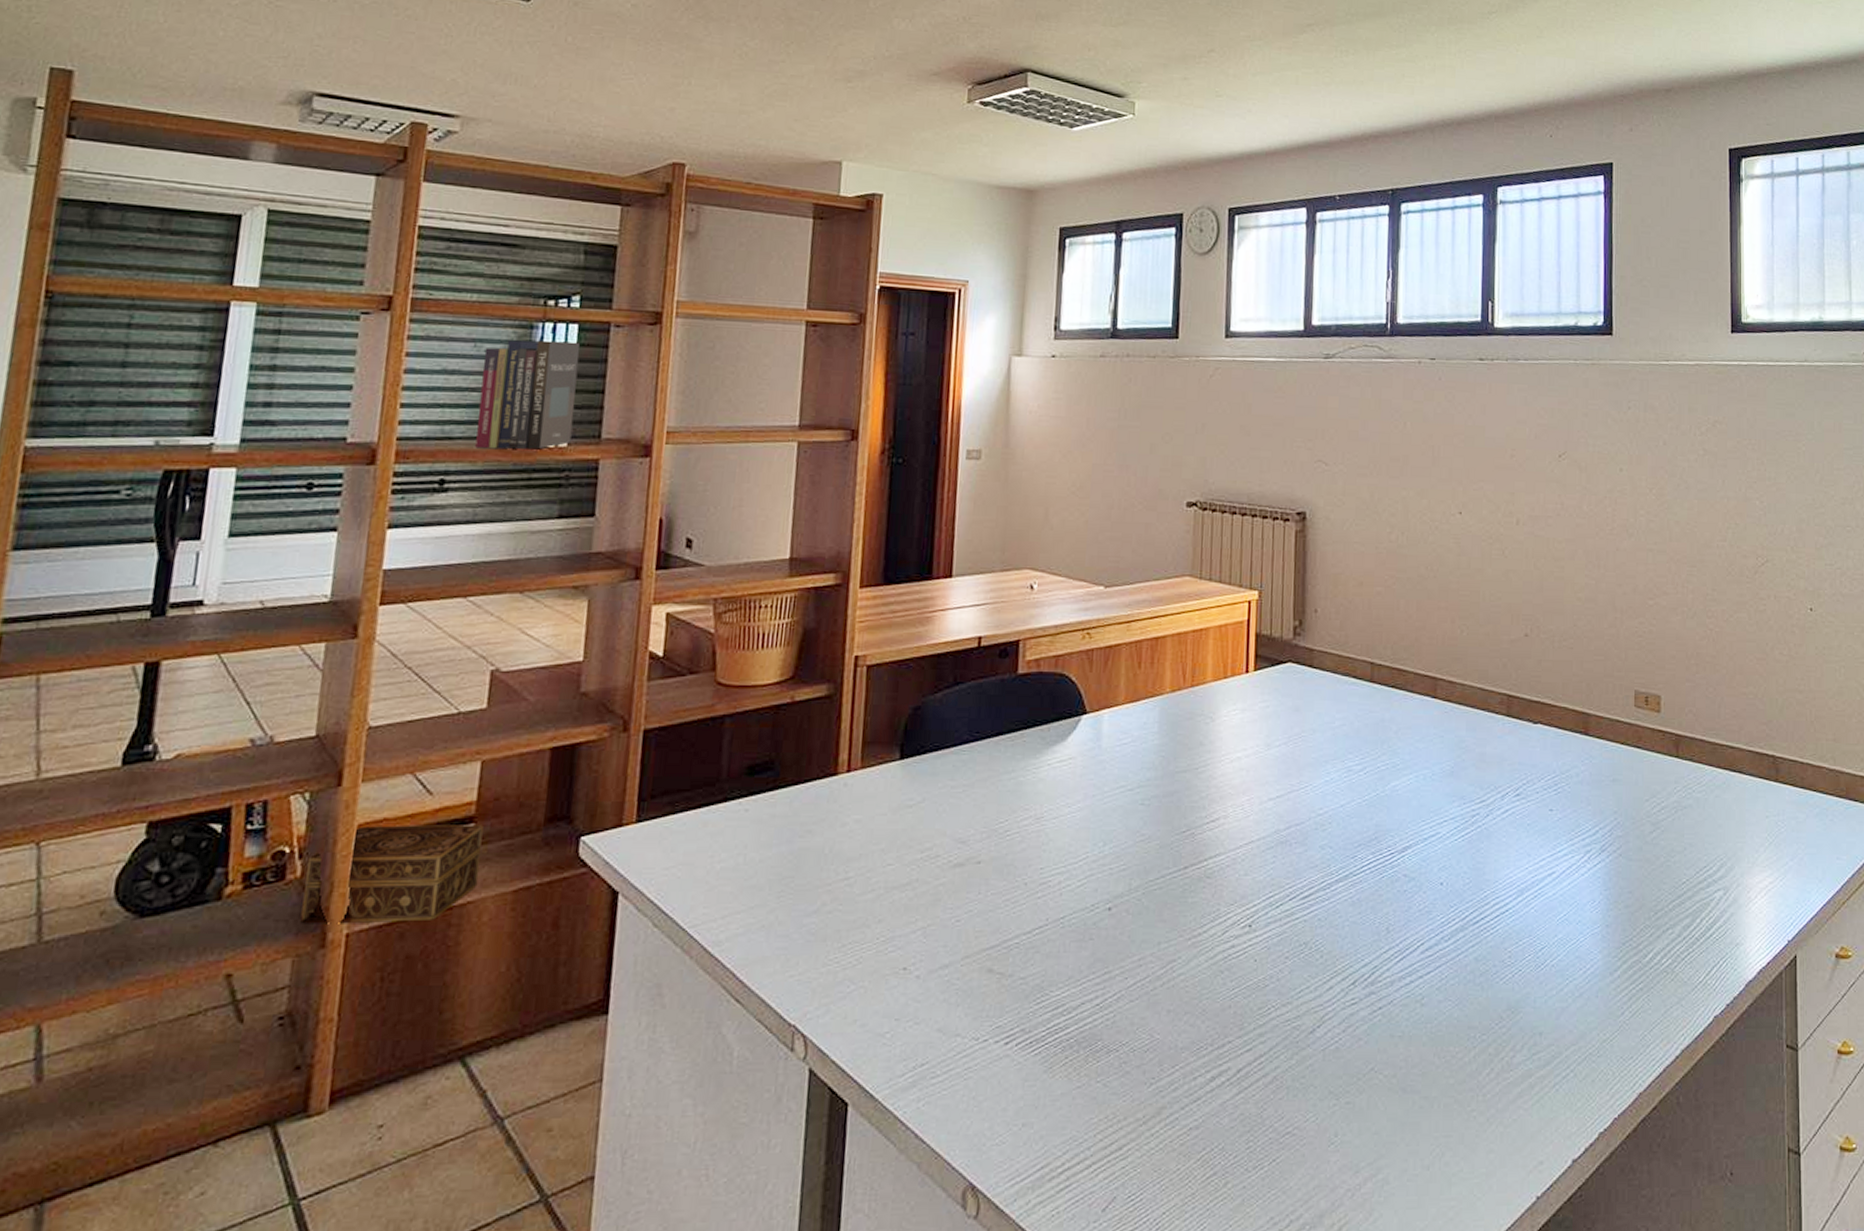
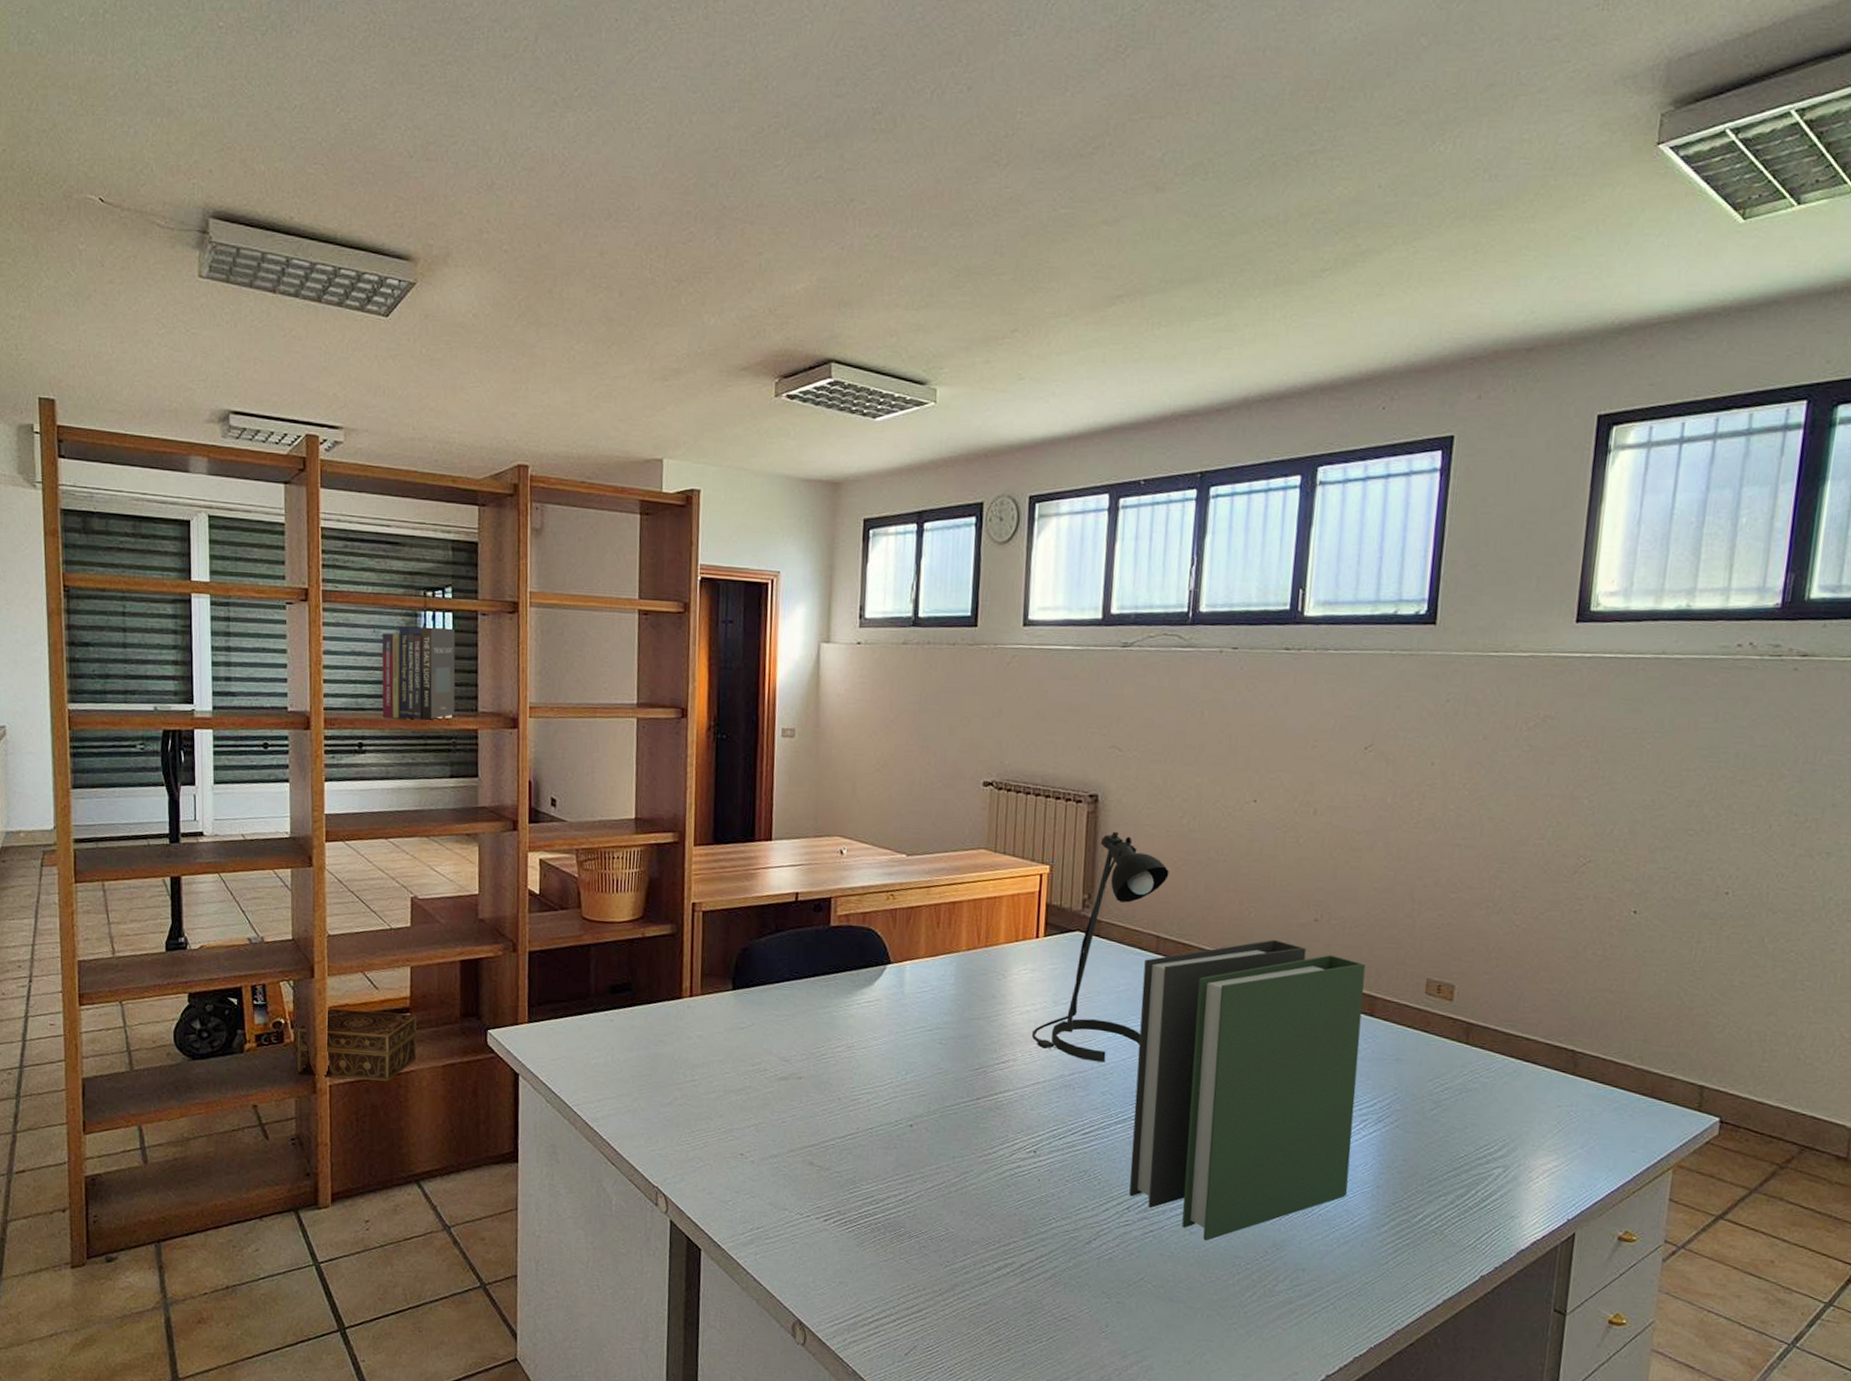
desk lamp: none [1243,550,1380,811] -> present [1031,831,1169,1063]
binder: none [1354,658,1578,1012] -> present [1129,939,1366,1240]

